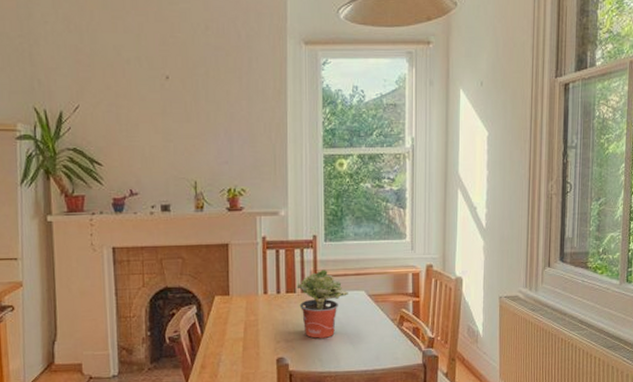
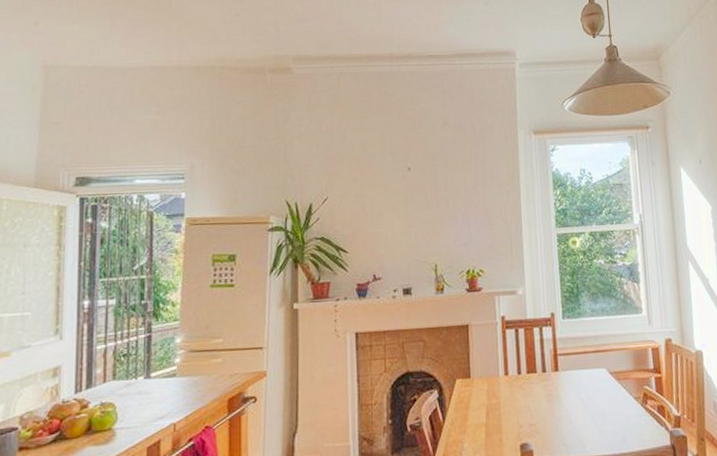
potted plant: present [296,269,348,339] -> none [537,347,589,421]

